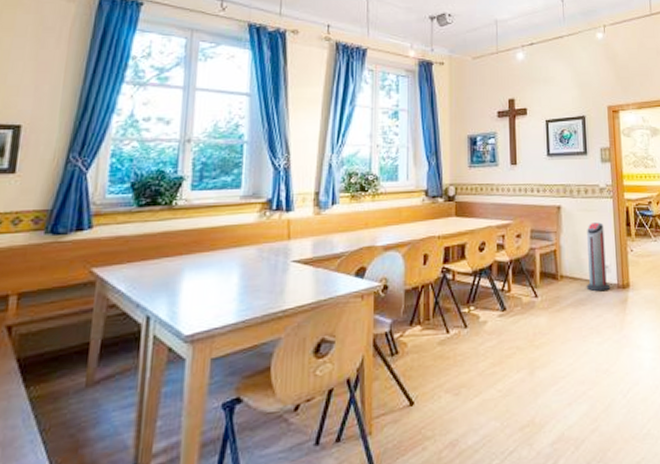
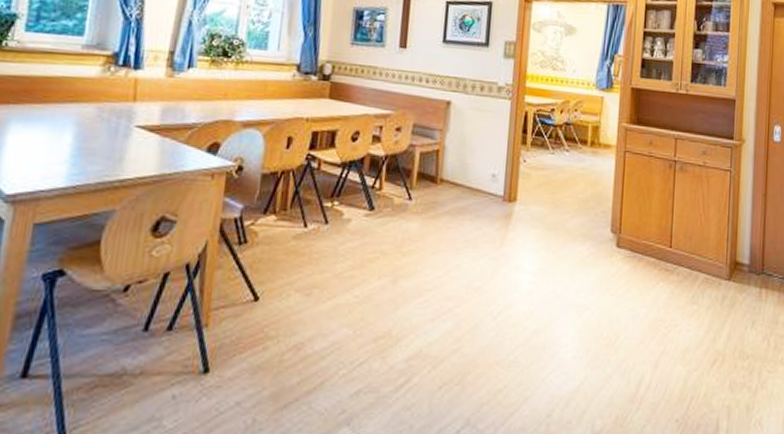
air purifier: present [586,222,611,292] -> none [467,124,497,203]

